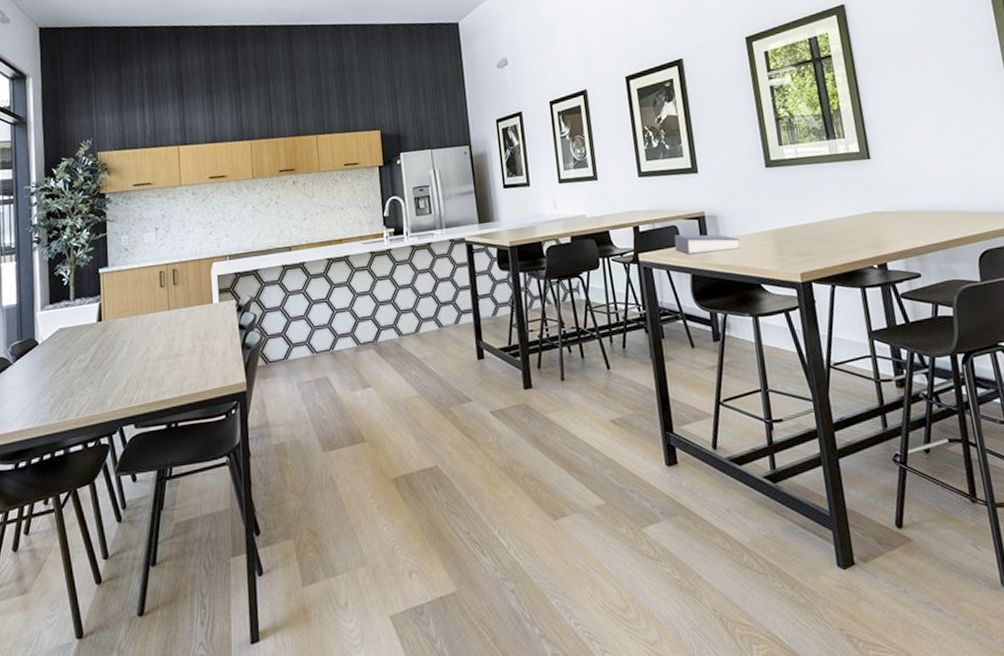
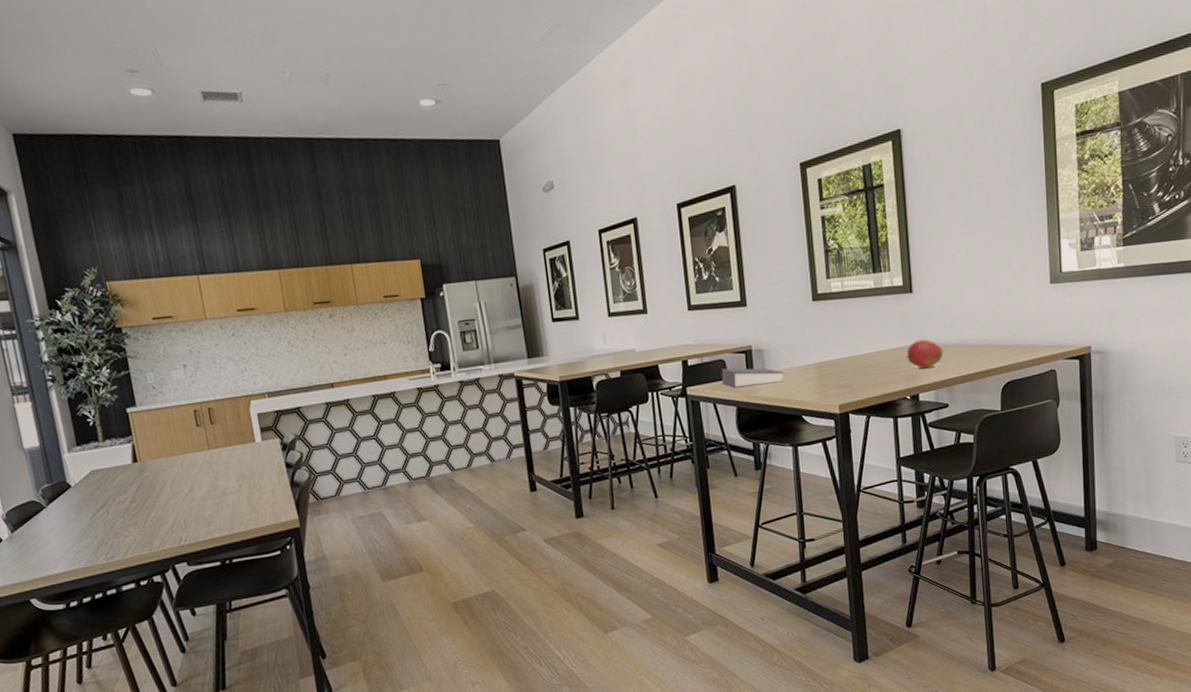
fruit: none [869,206,910,236] -> present [906,339,944,368]

